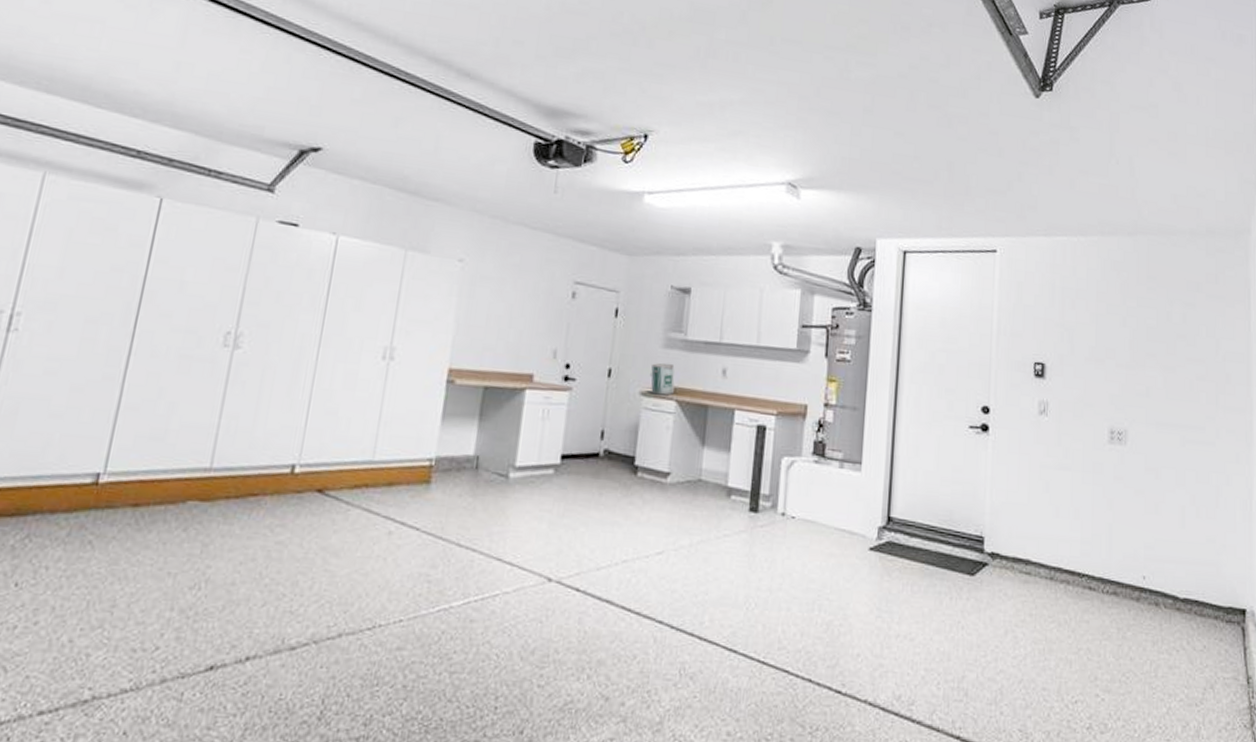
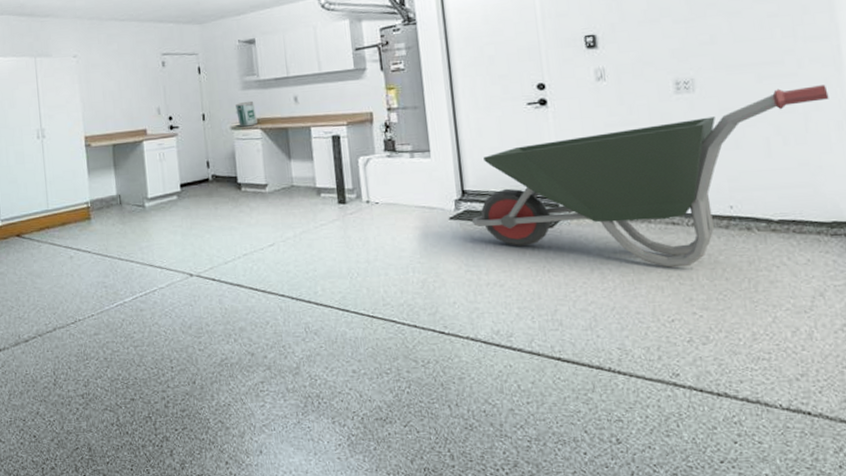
wheelbarrow: none [892,456,1238,640] -> present [471,85,829,268]

